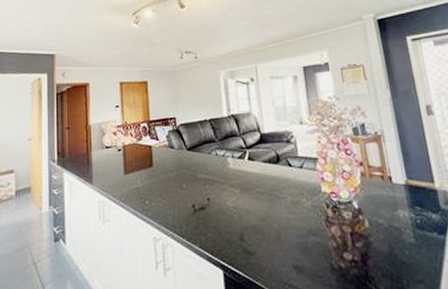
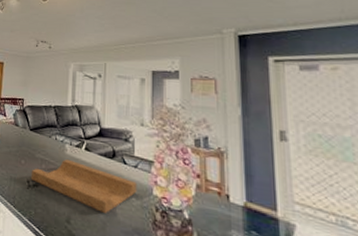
cutting board: none [195,173,306,222] -> present [30,158,137,213]

